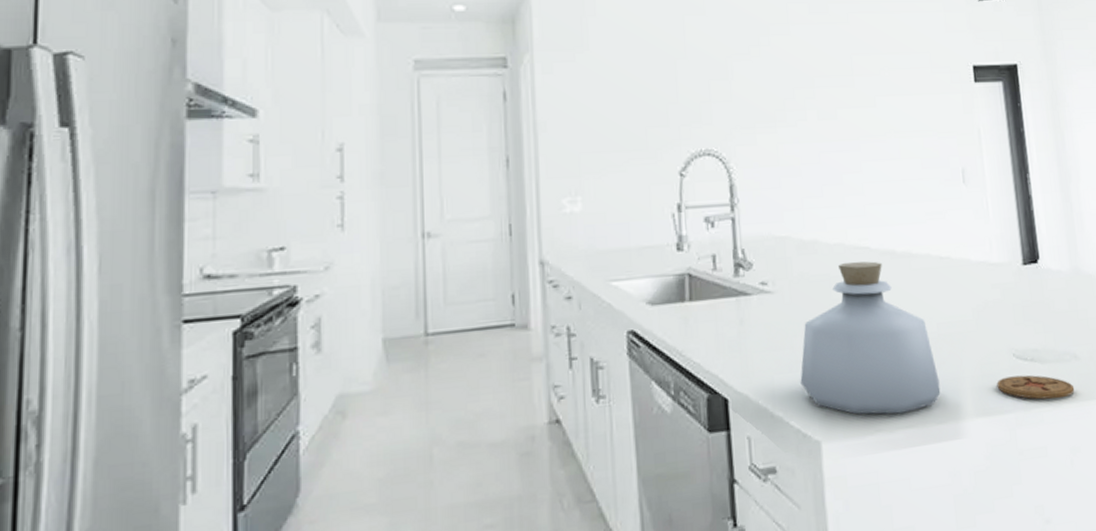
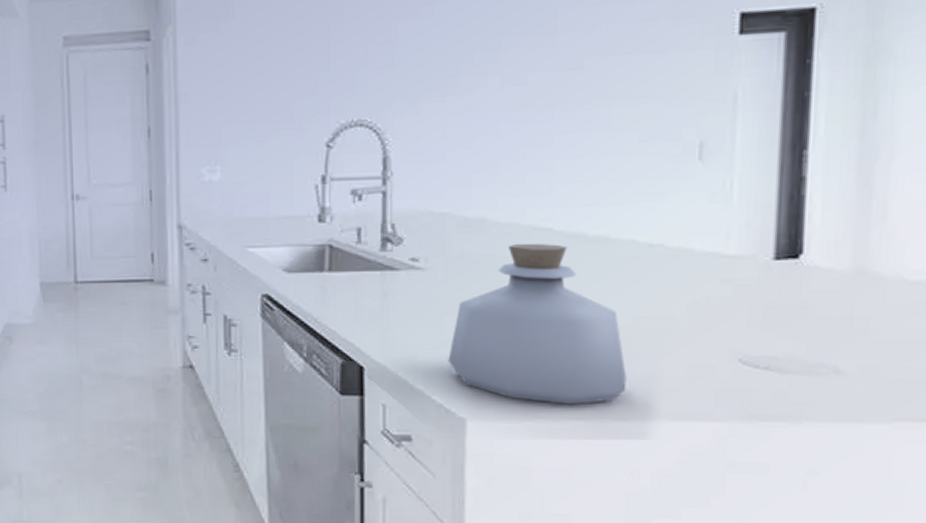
coaster: present [997,375,1075,400] -> none [708,383,827,415]

